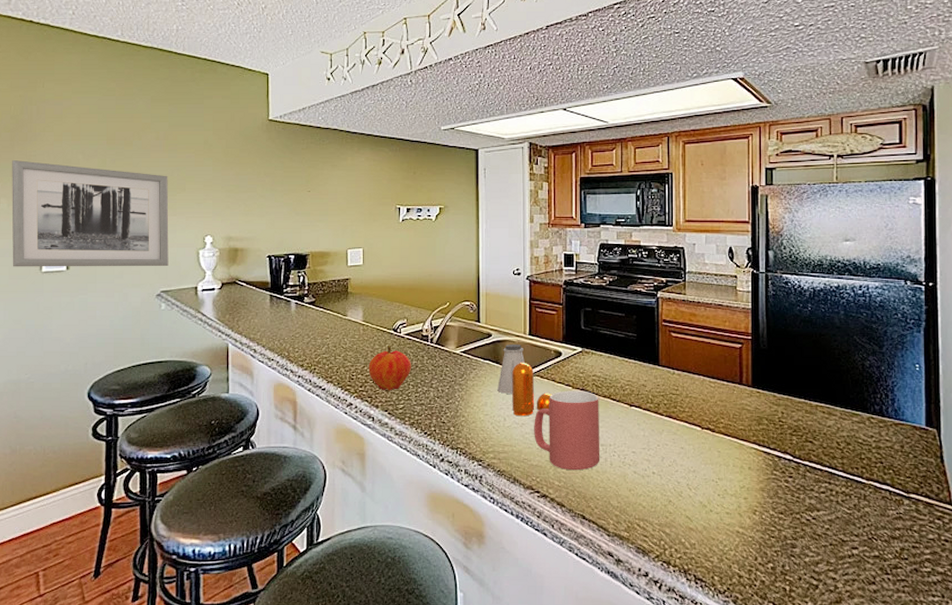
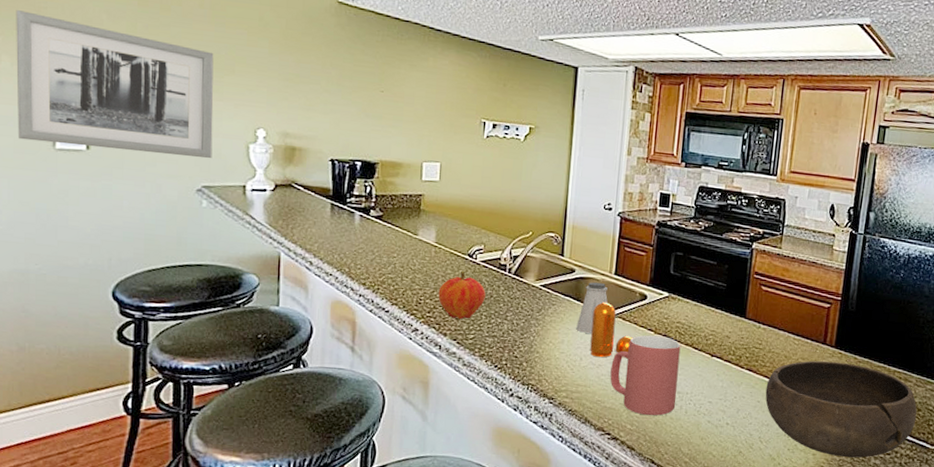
bowl: none [688,401,847,499] -> present [765,360,917,458]

